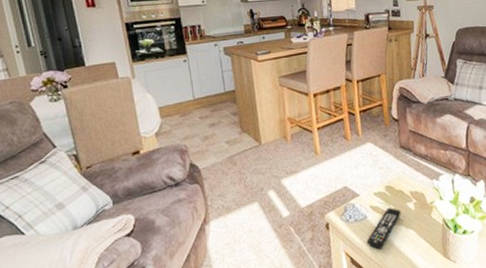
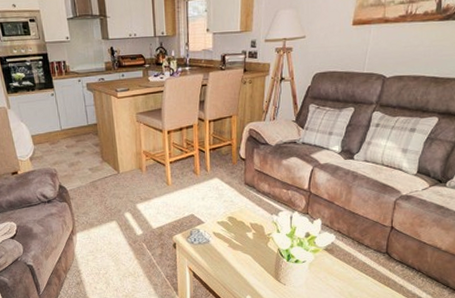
remote control: present [366,208,401,250] -> none [208,236,240,268]

